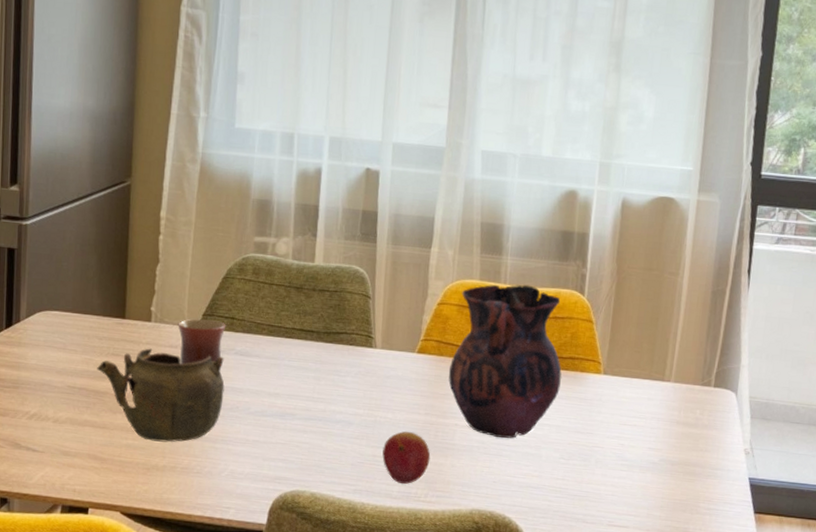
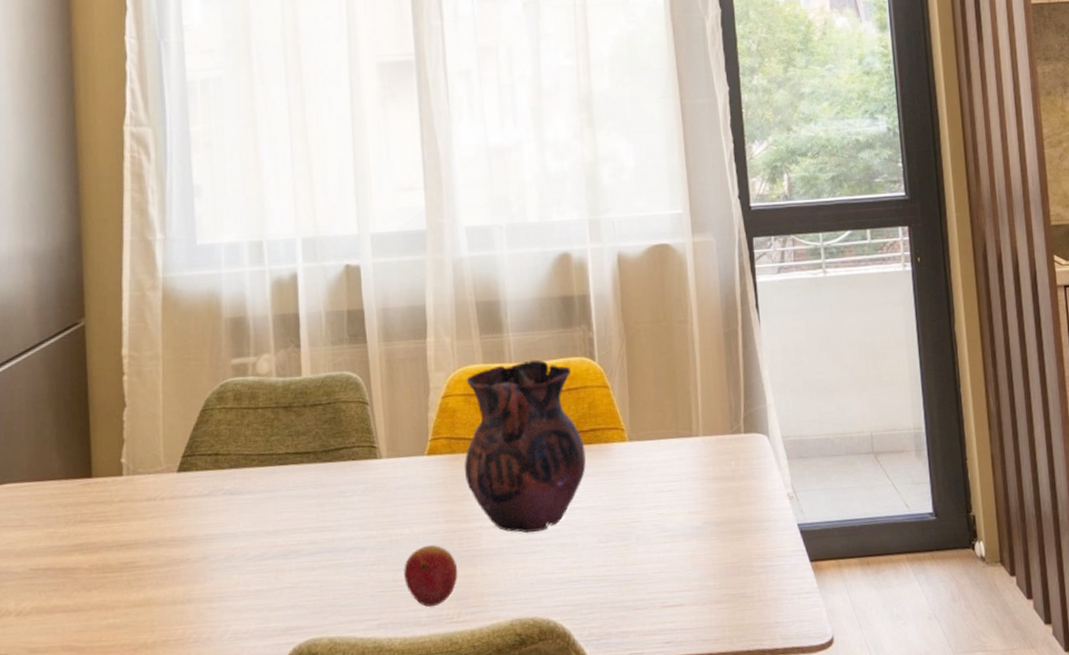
teapot: present [97,348,225,442] -> none [63,500,216,615]
mug: present [178,319,226,365] -> none [154,460,210,518]

